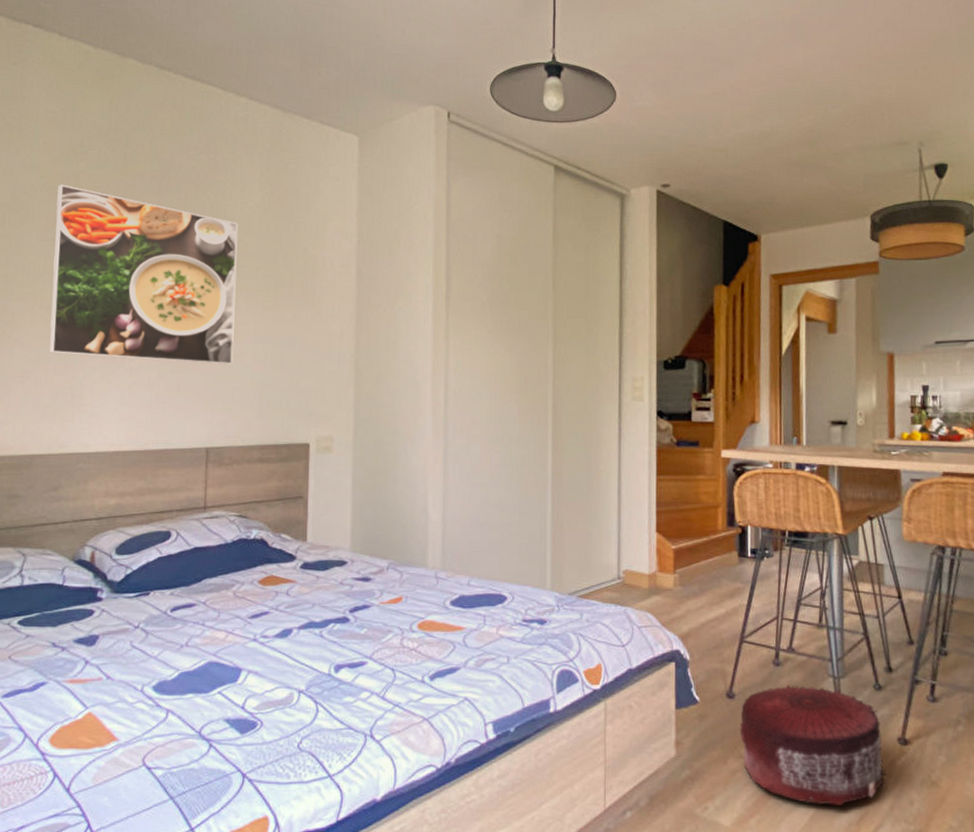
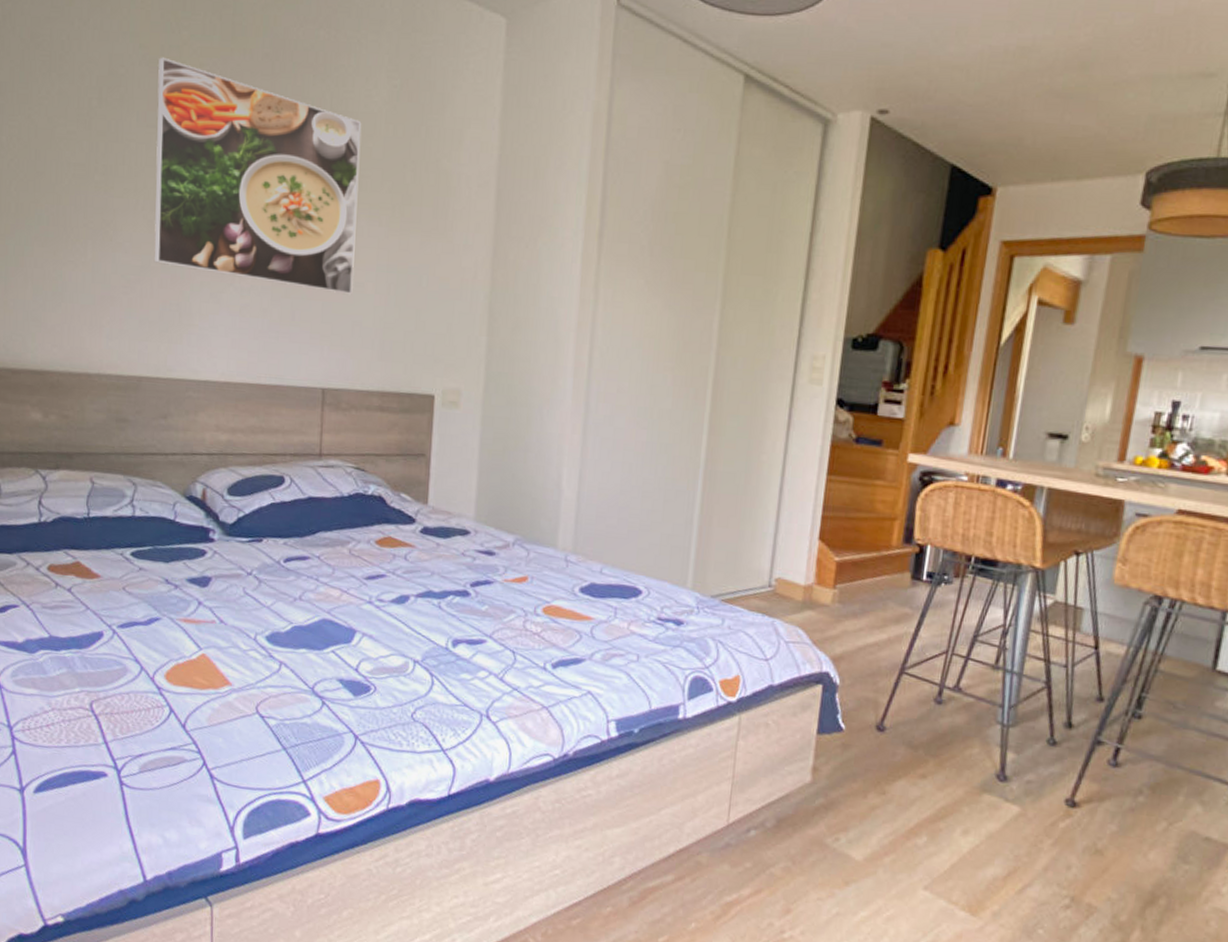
pouf: present [739,685,887,807] -> none [885,725,1048,860]

